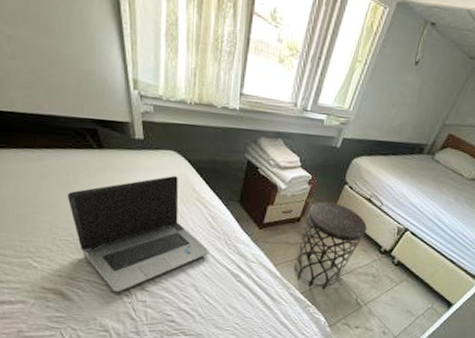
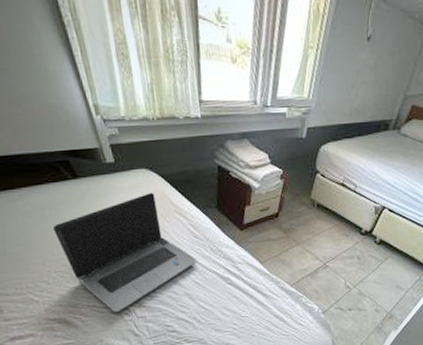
side table: present [293,201,368,290] -> none [279,192,345,279]

